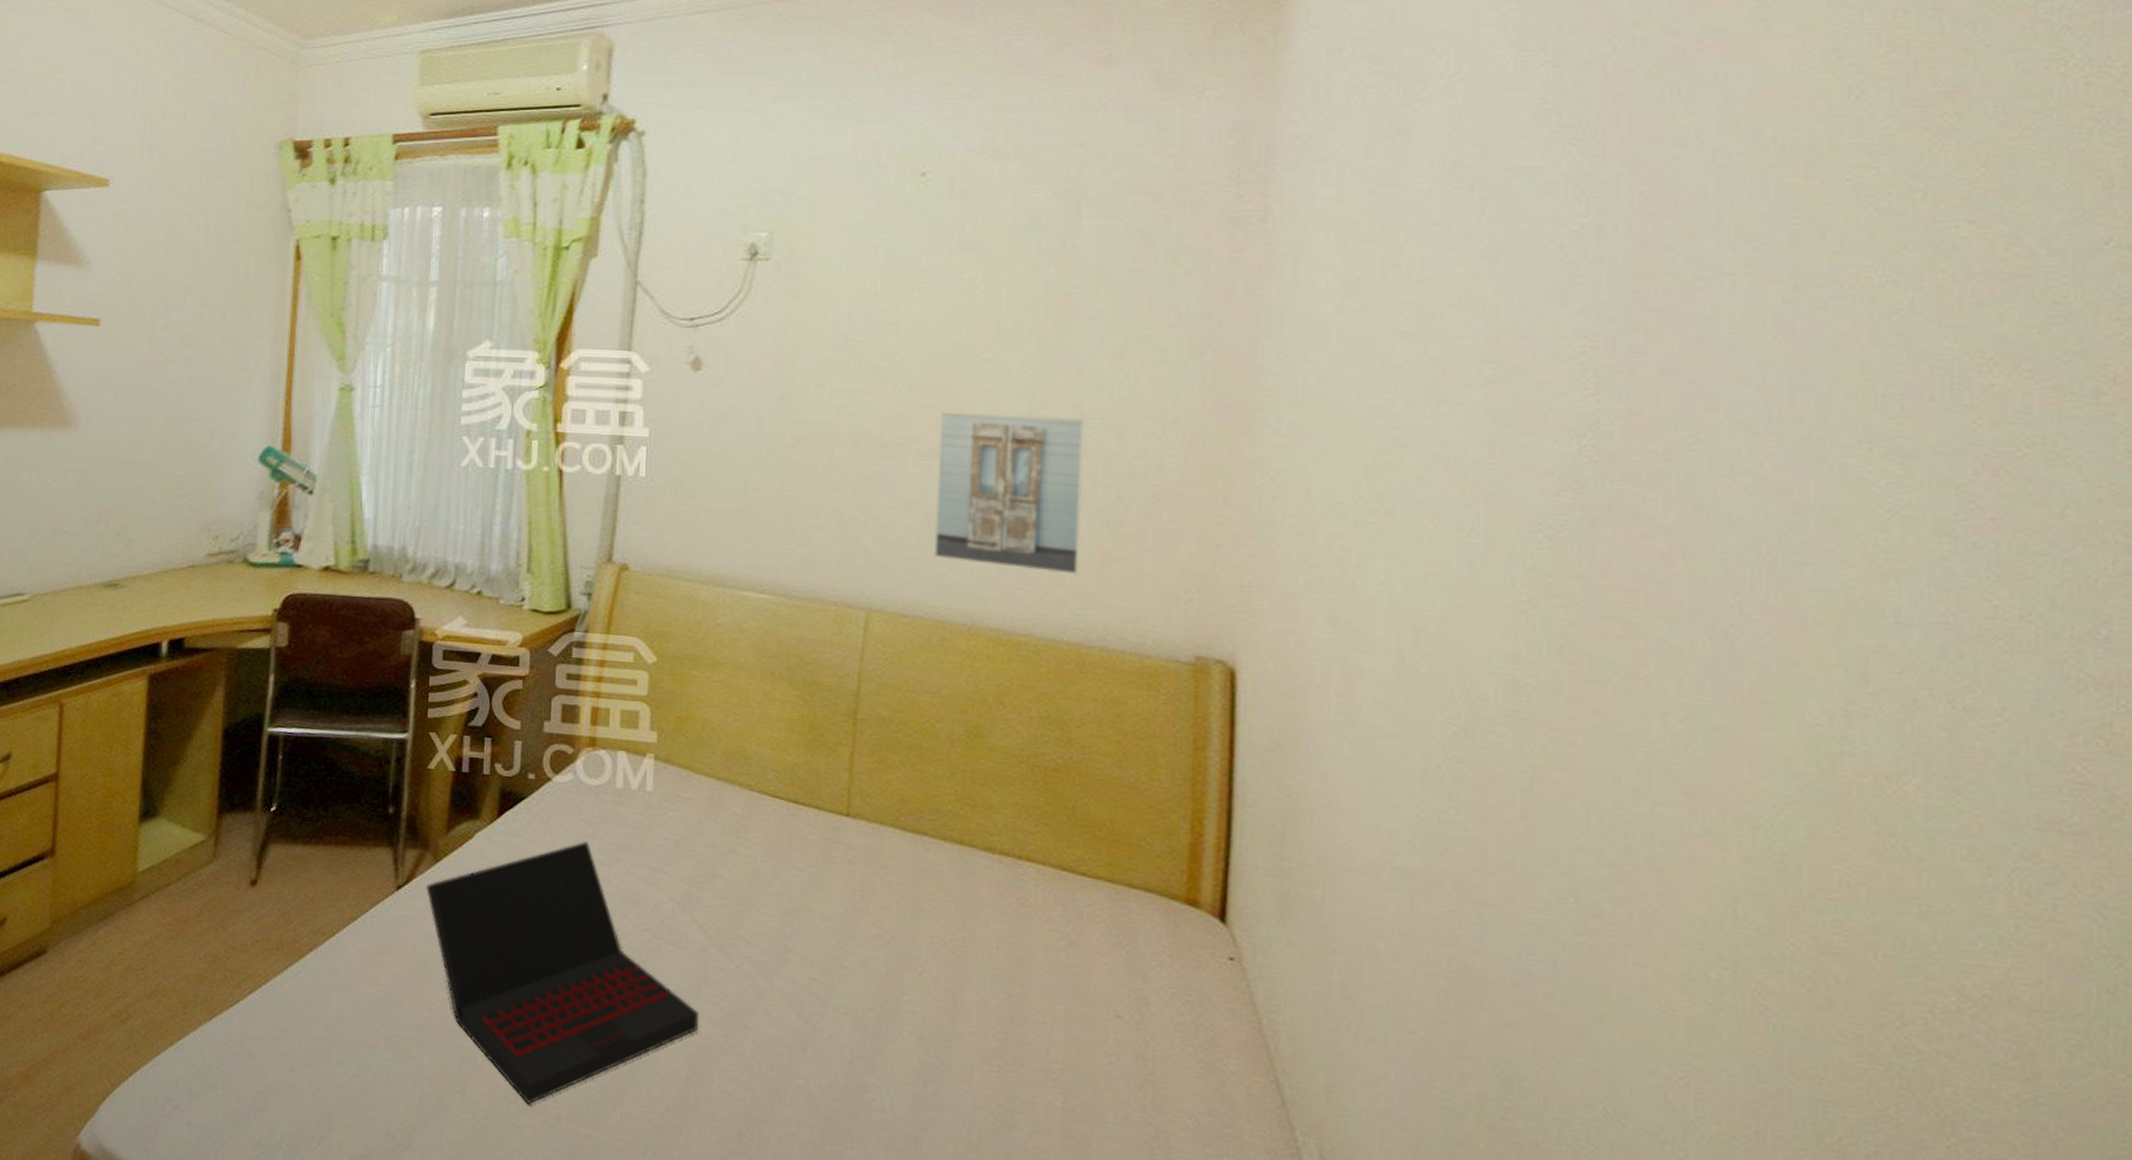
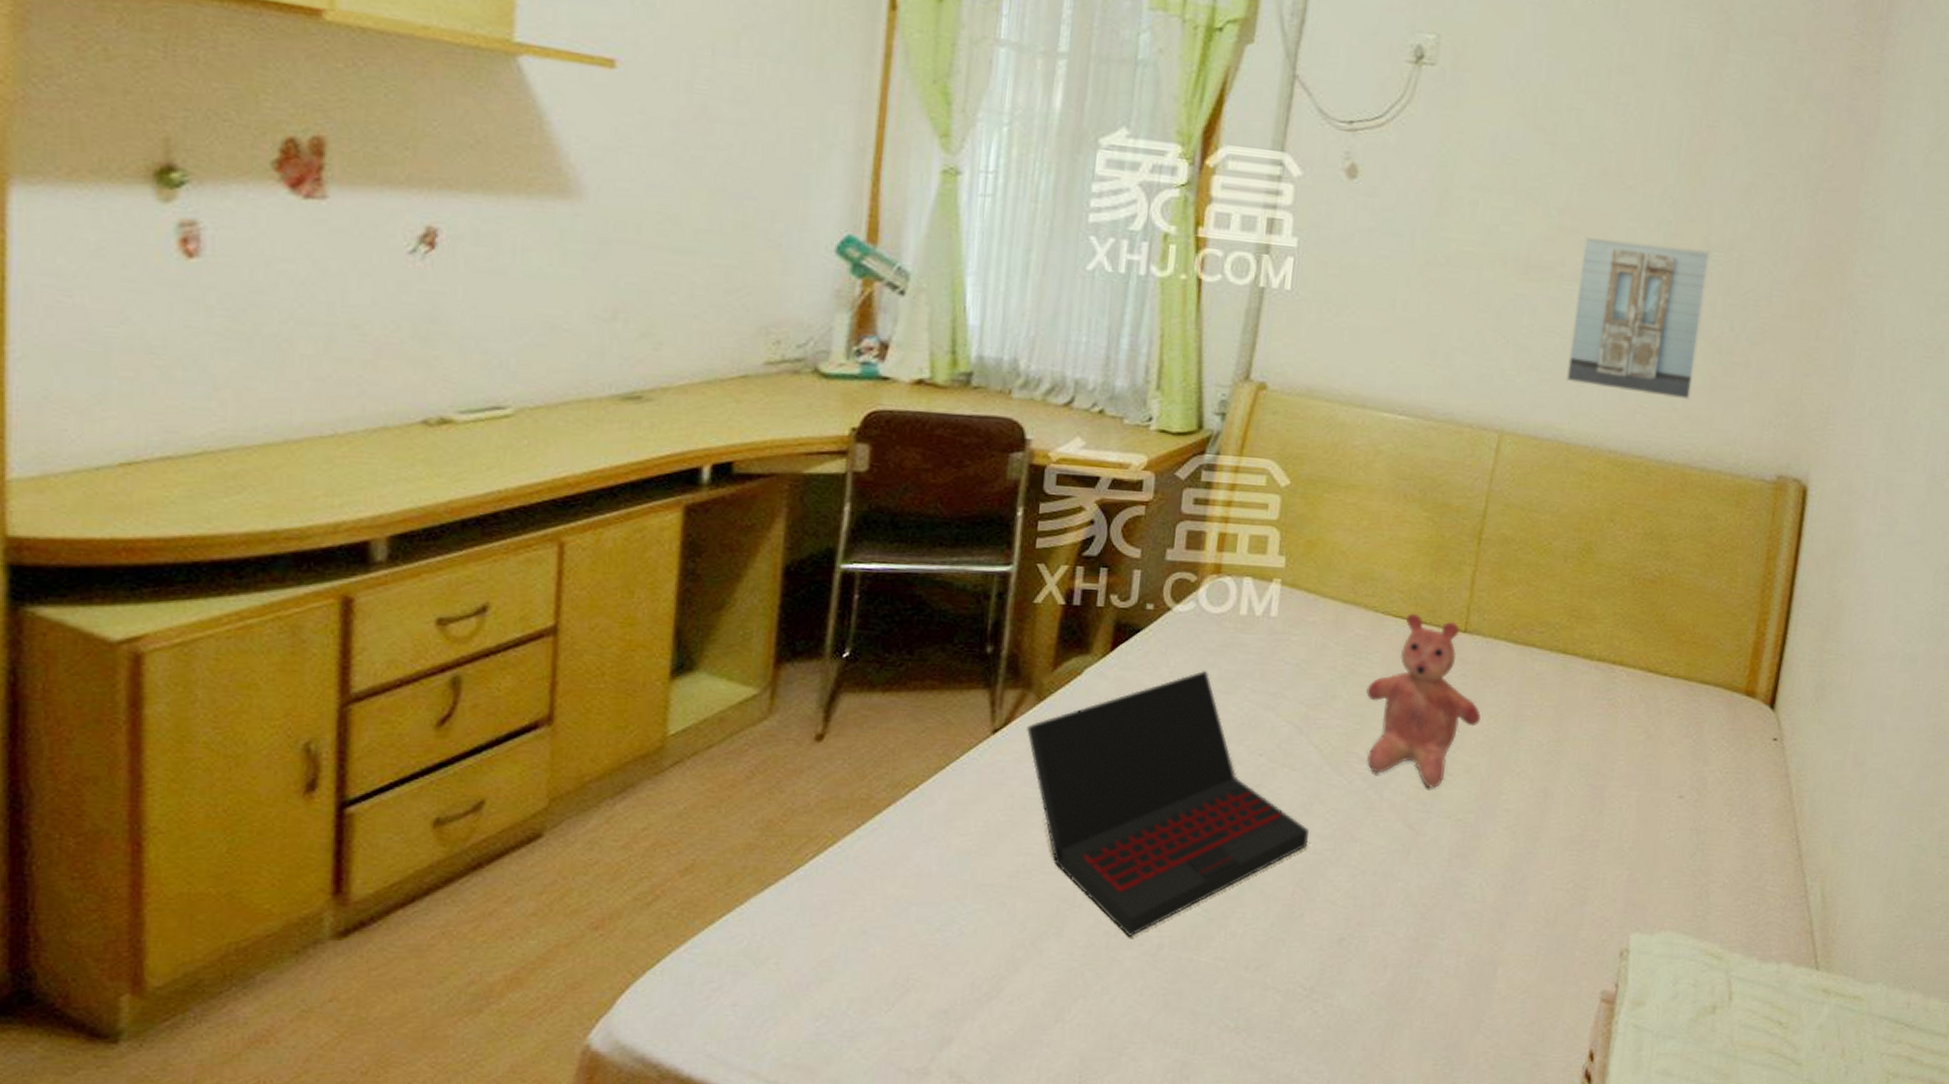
teddy bear: none [748,793,872,982] -> present [1366,613,1481,789]

